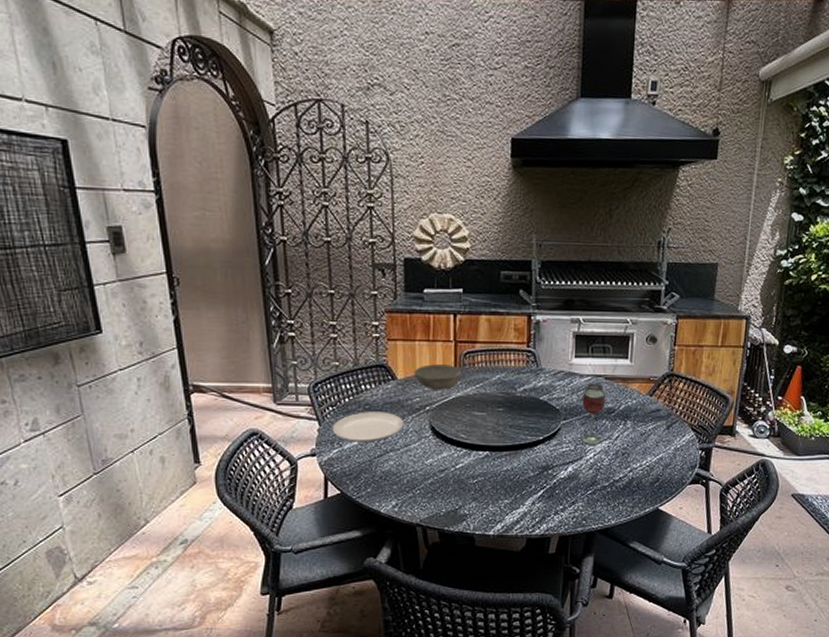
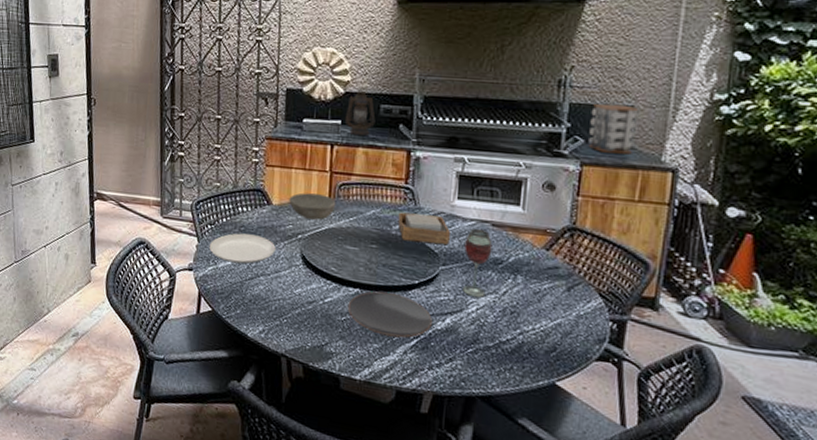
oil lamp: none [466,257,496,304] -> present [344,90,376,136]
plate: none [478,452,556,491] -> present [347,291,432,338]
napkin holder: none [522,375,569,402] -> present [398,212,450,246]
spice rack: none [683,256,722,307] -> present [588,98,639,155]

